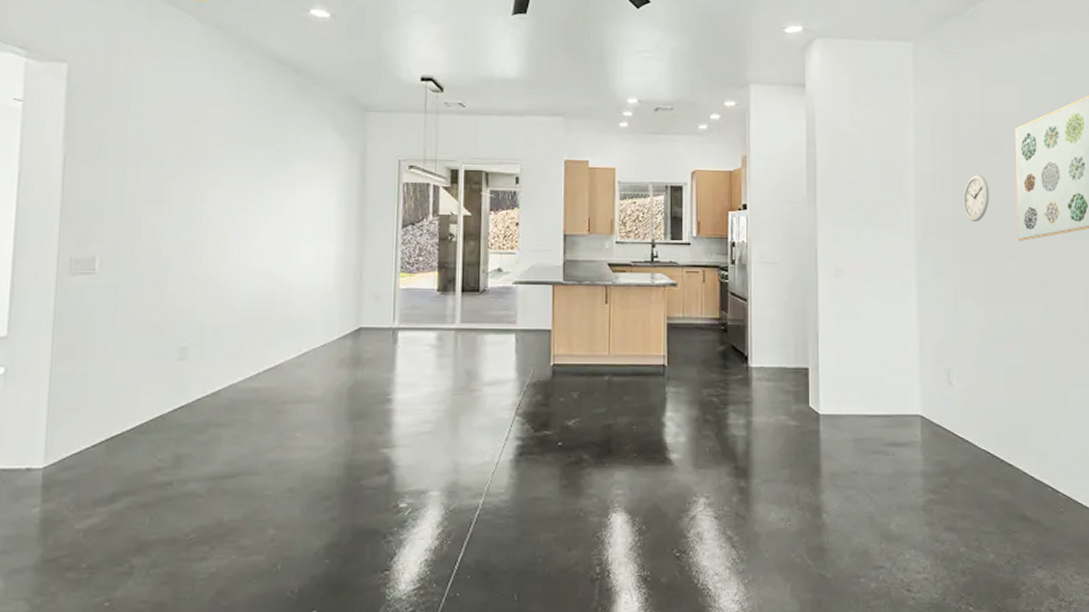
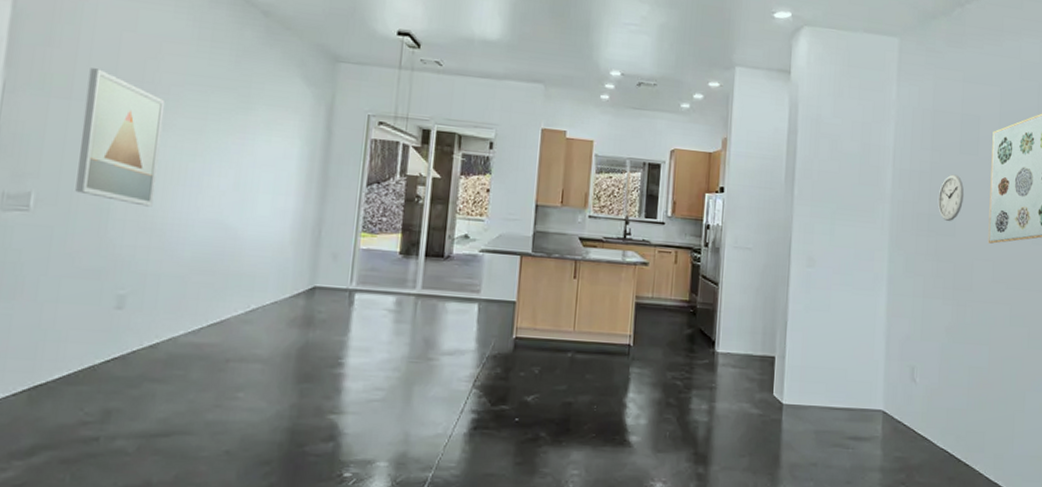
wall art: none [135,136,211,262] -> present [75,68,166,207]

